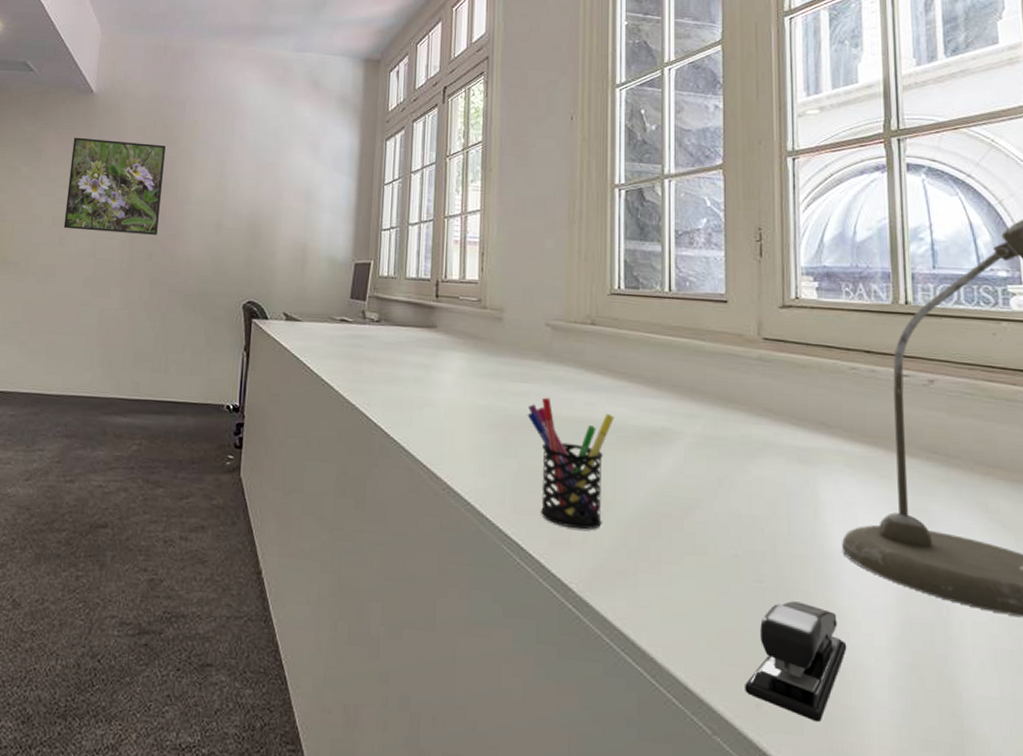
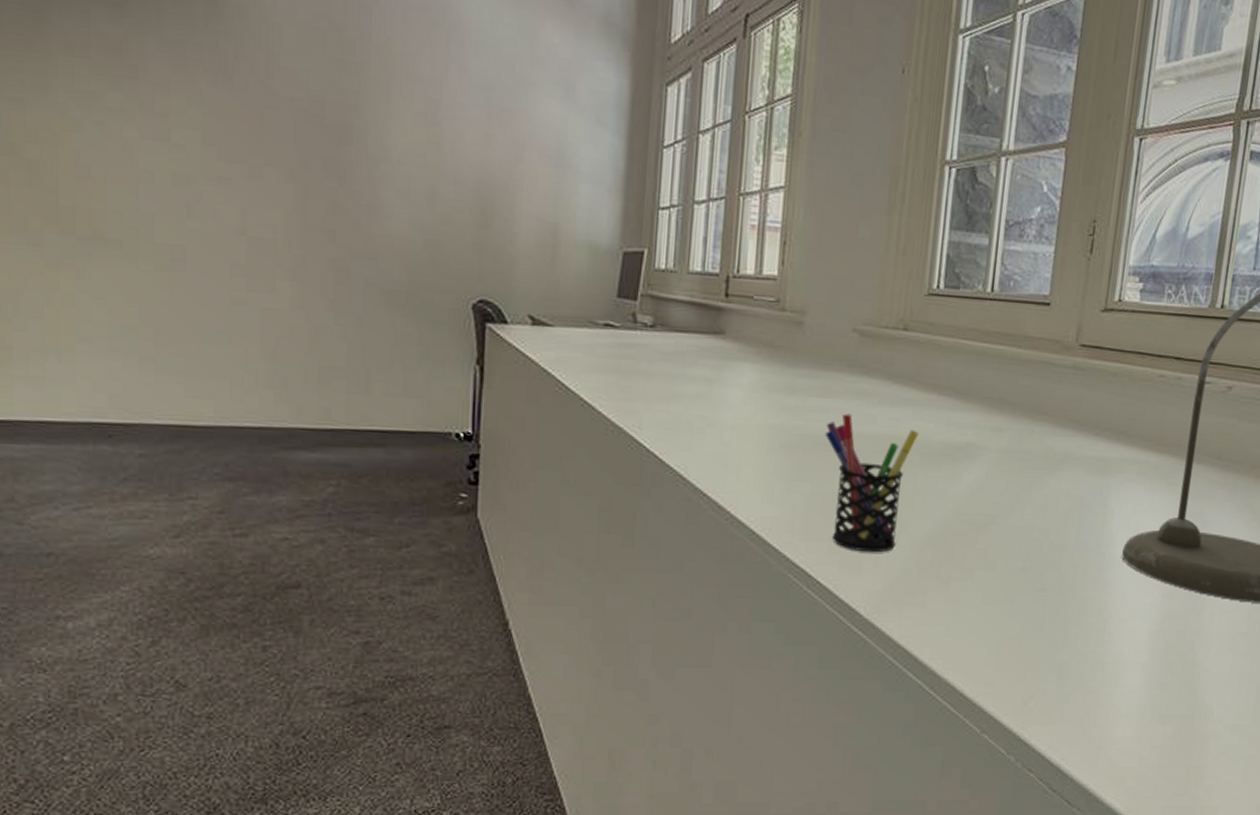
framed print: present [63,137,166,235] -> none [190,49,344,206]
stapler: present [745,601,847,723] -> none [1015,606,1112,712]

